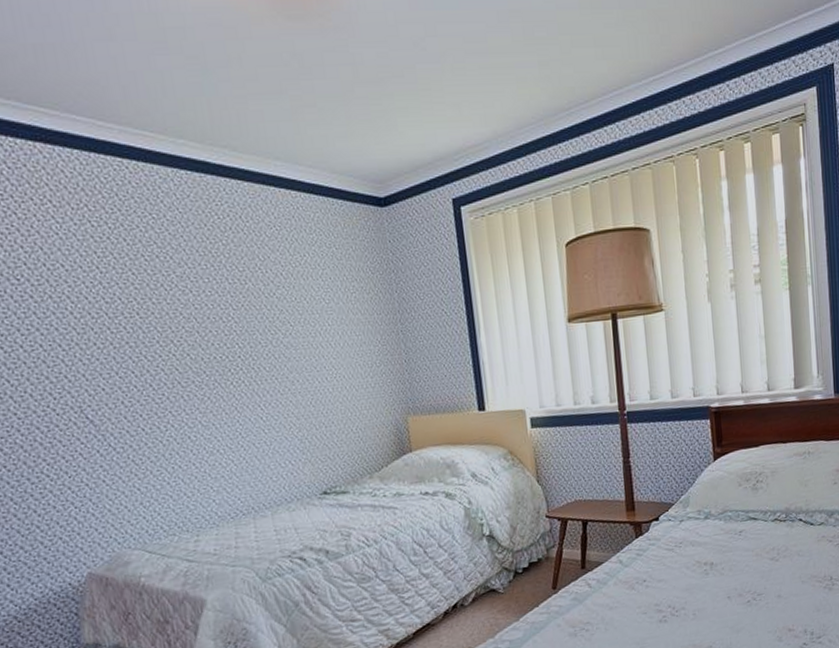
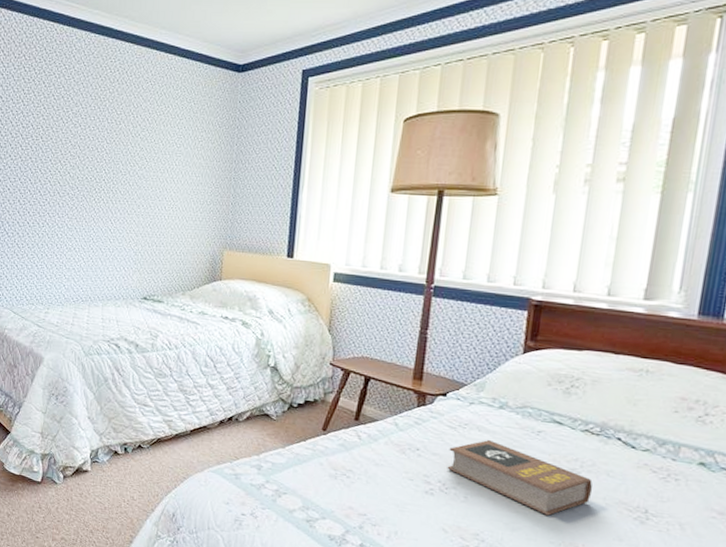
book: none [671,551,791,608] -> present [447,439,593,516]

